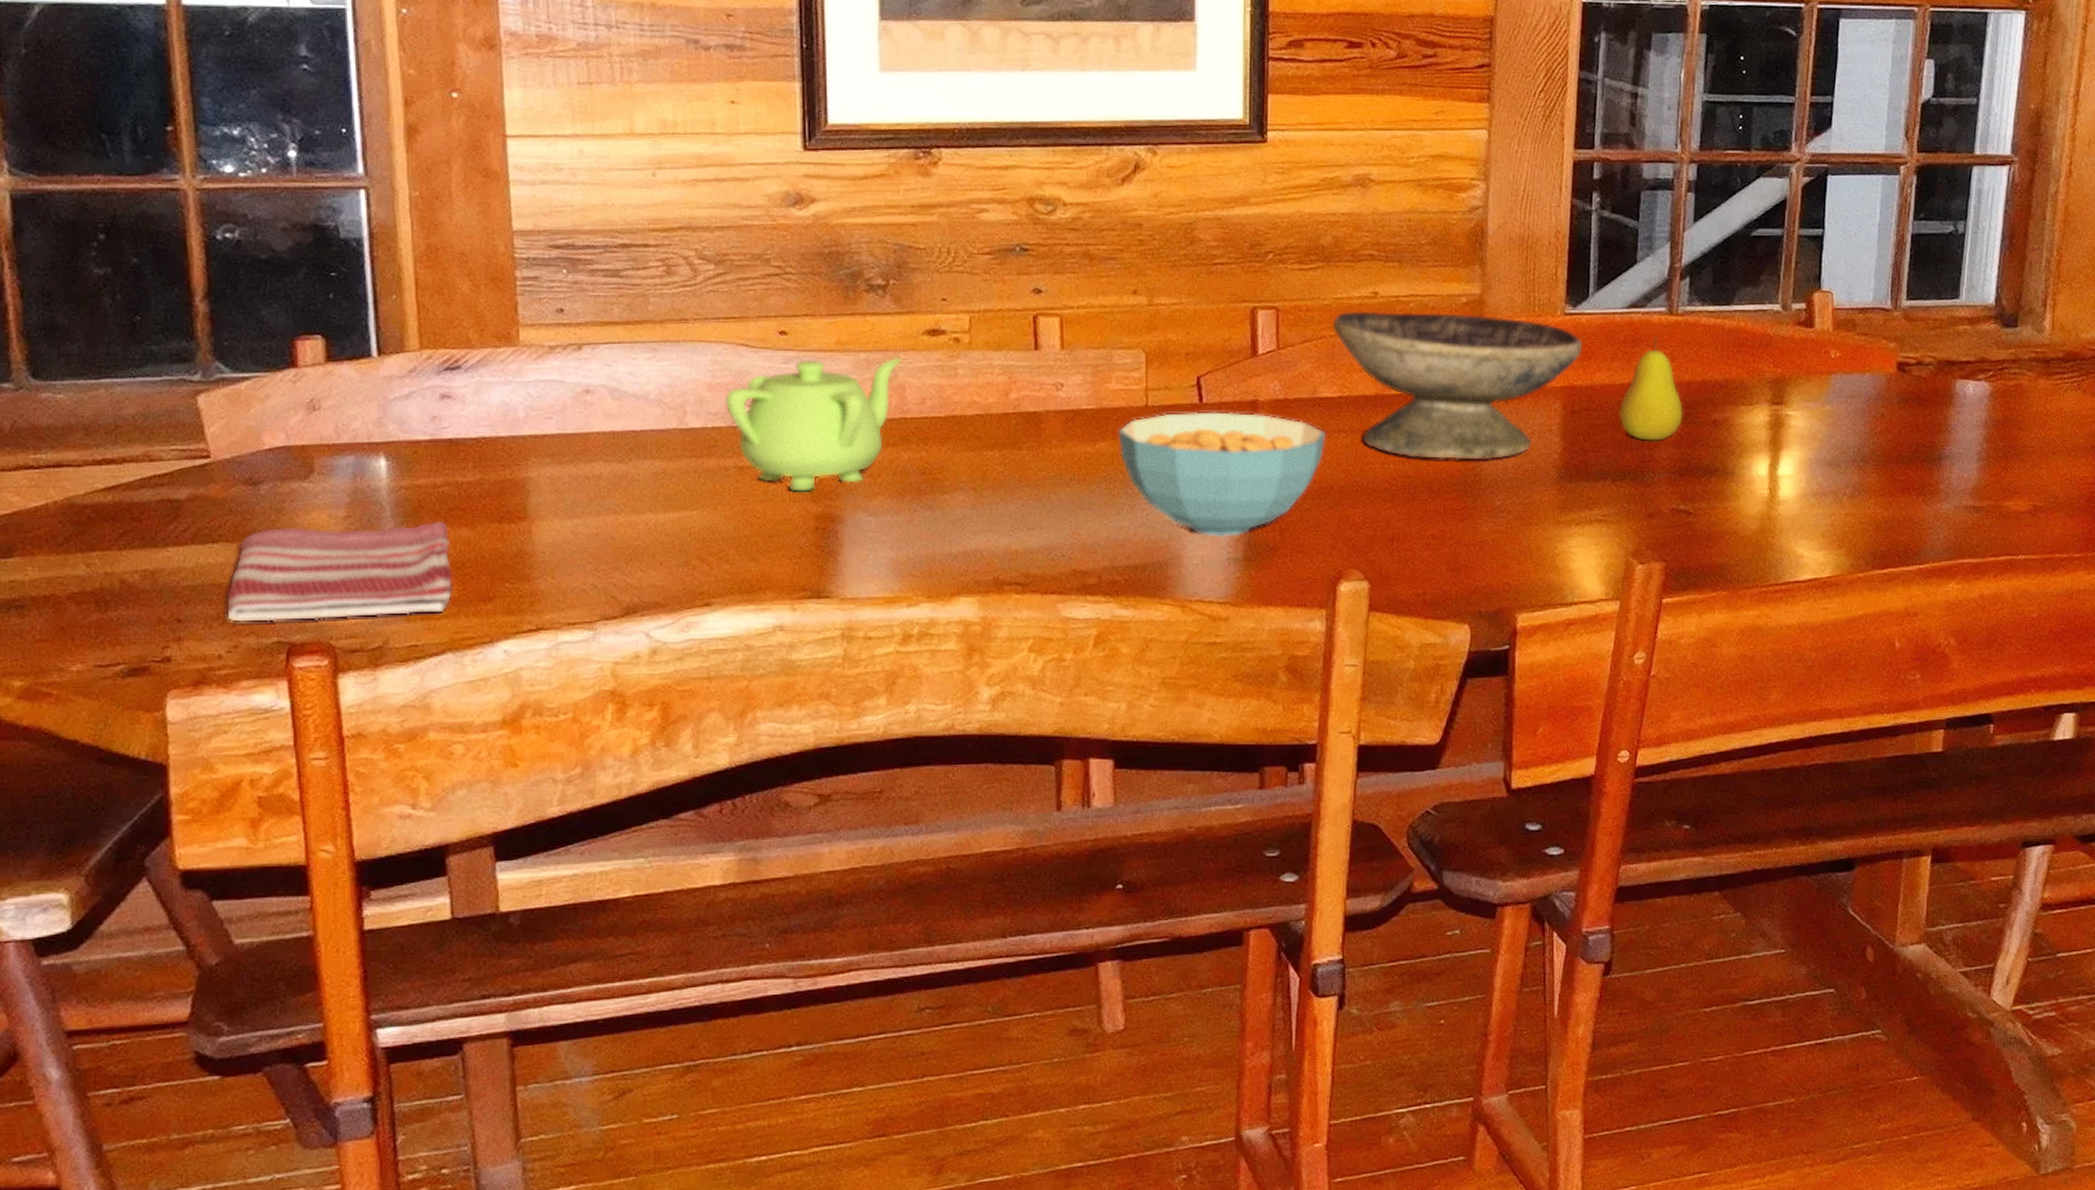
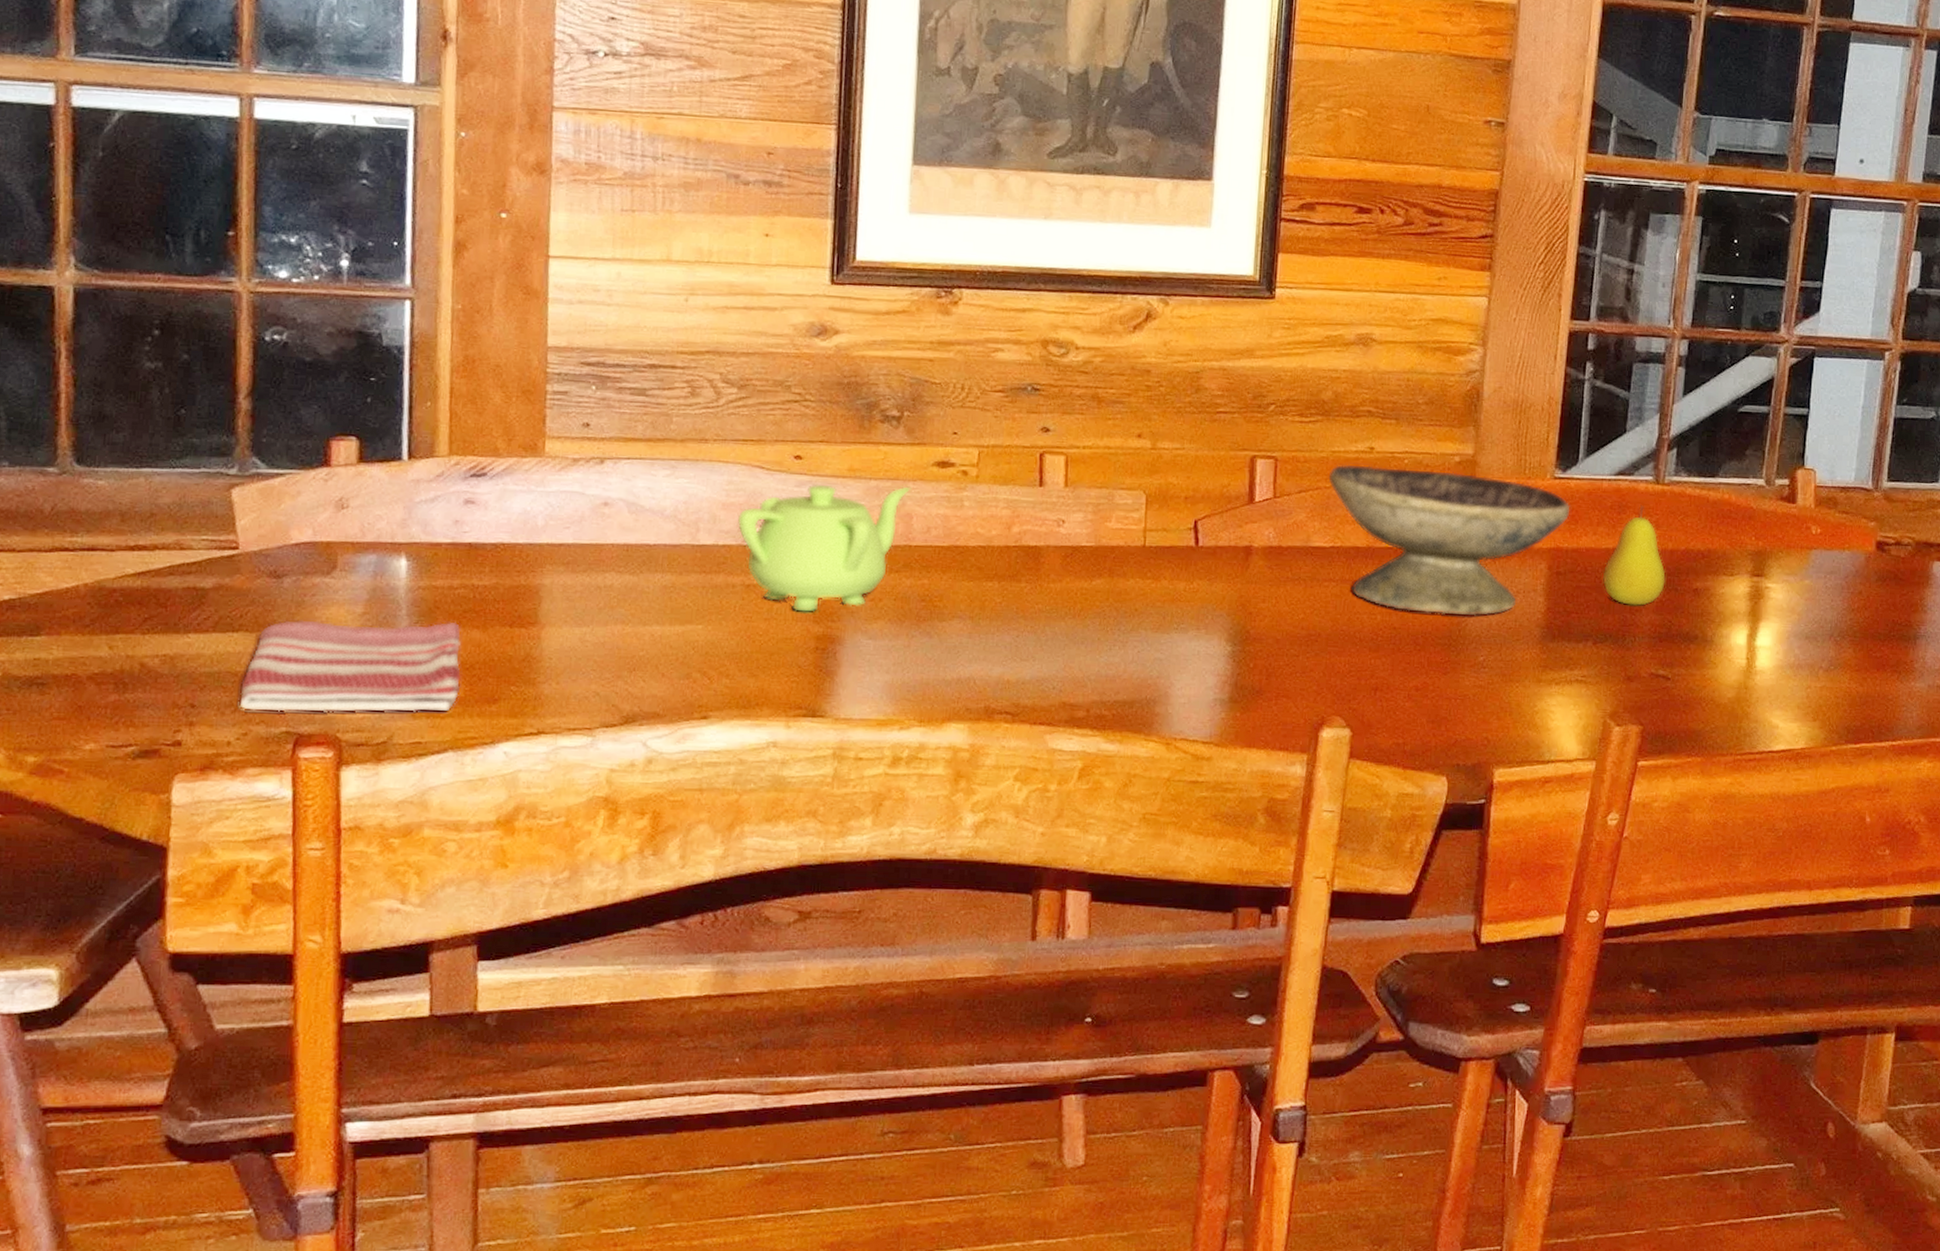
cereal bowl: present [1118,412,1327,537] -> none [1114,554,1317,678]

